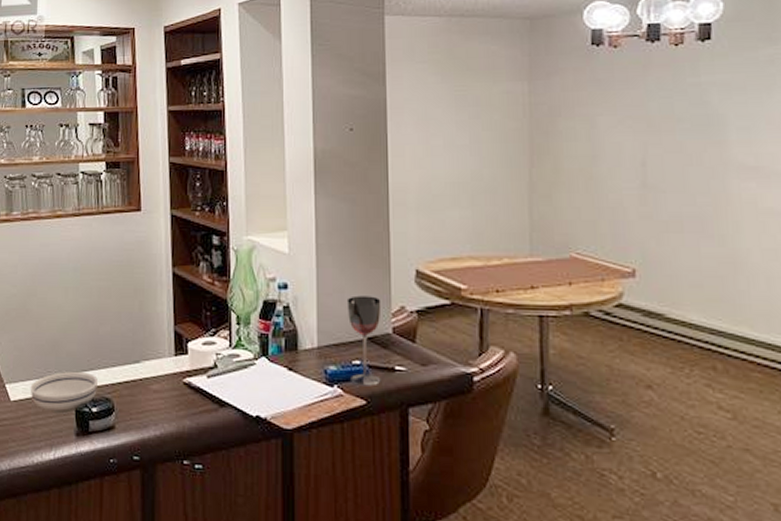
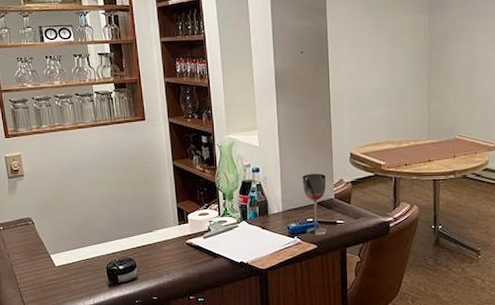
bowl: present [30,371,98,414] -> none [70,241,122,273]

